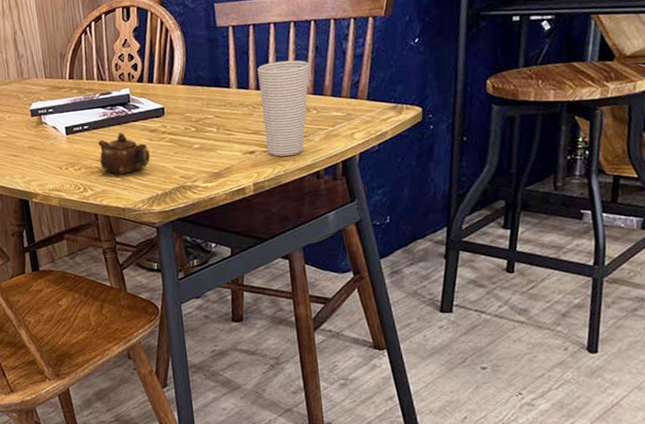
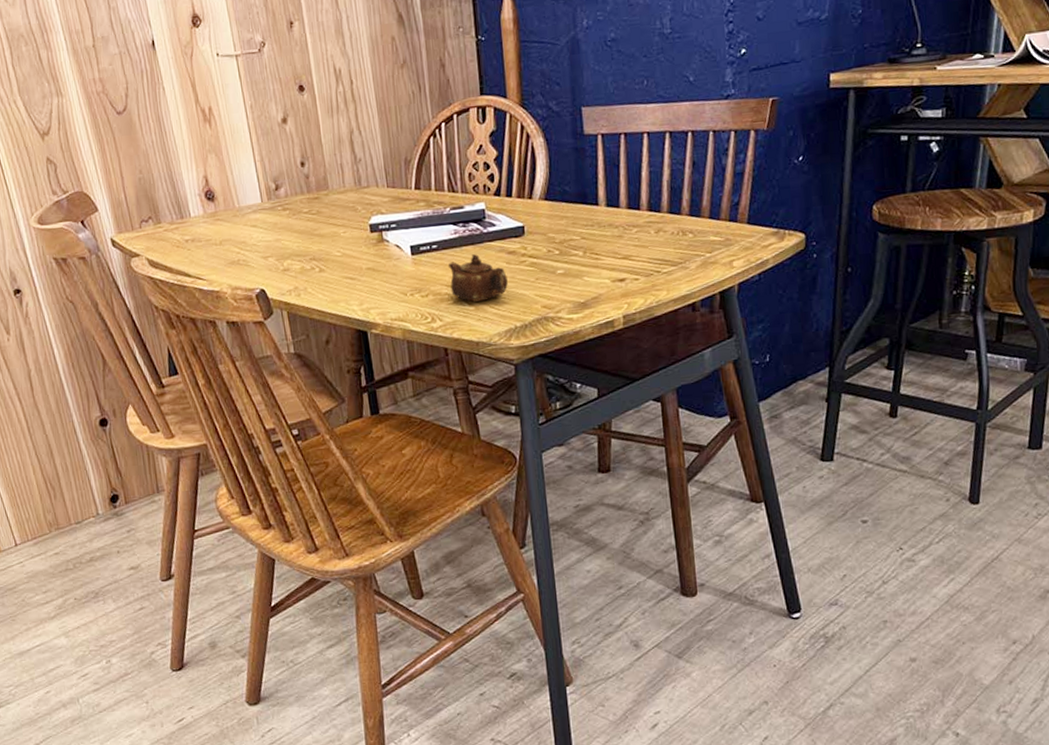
cup: present [257,60,310,157] -> none [629,176,686,286]

